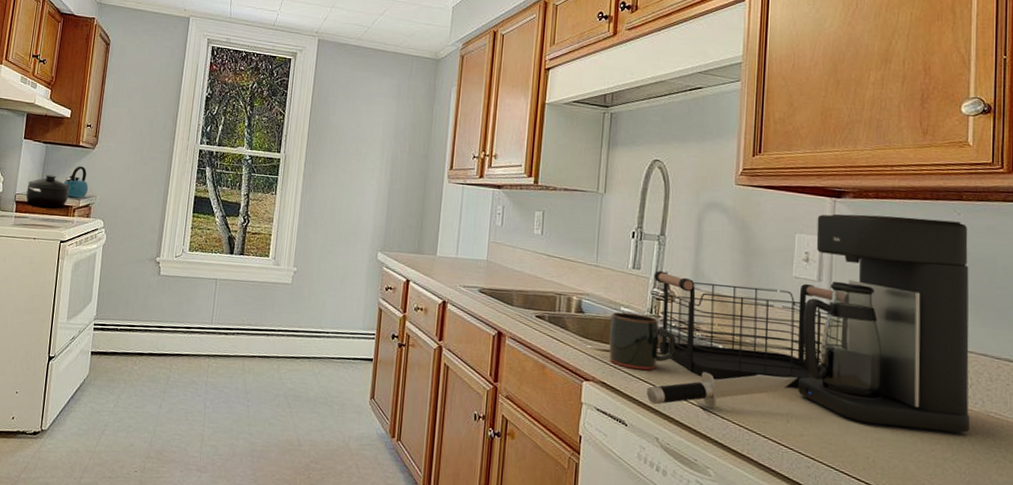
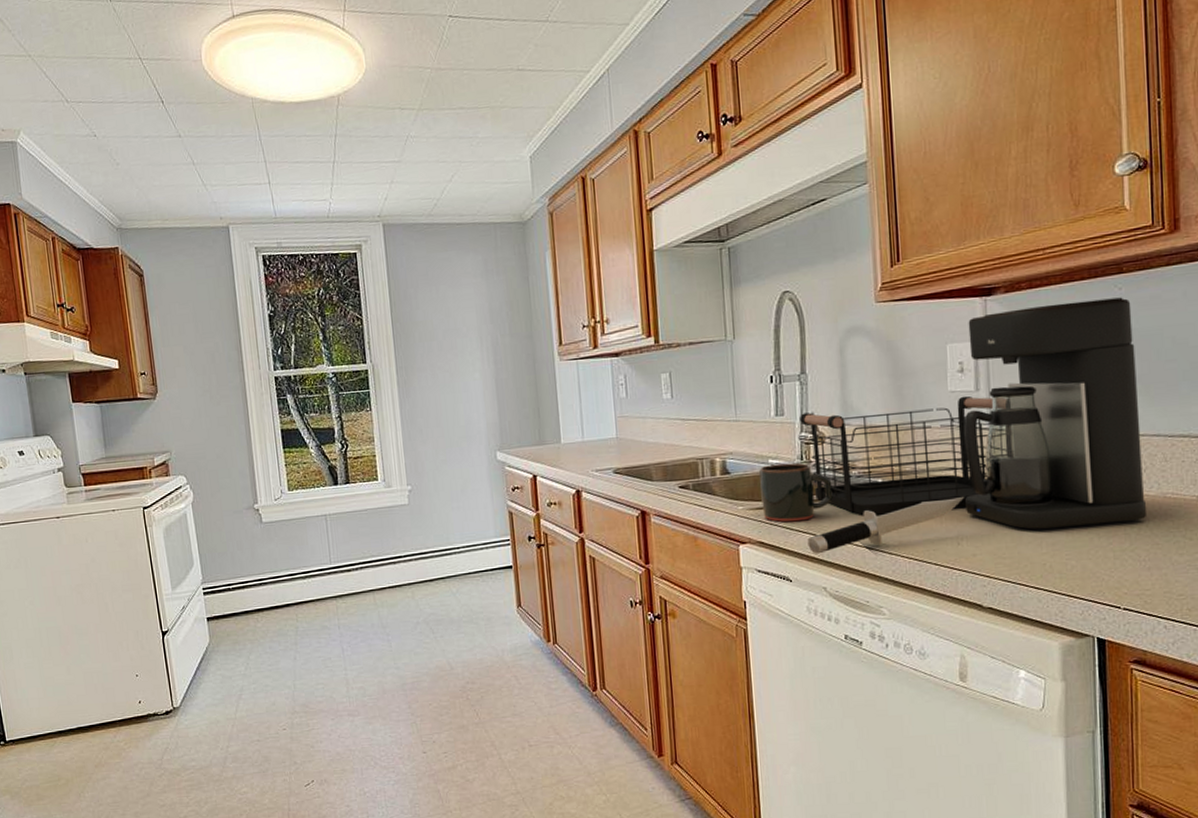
saucepan: present [25,174,70,209] -> none [89,436,140,476]
kettle: present [63,166,89,199] -> none [130,421,161,458]

